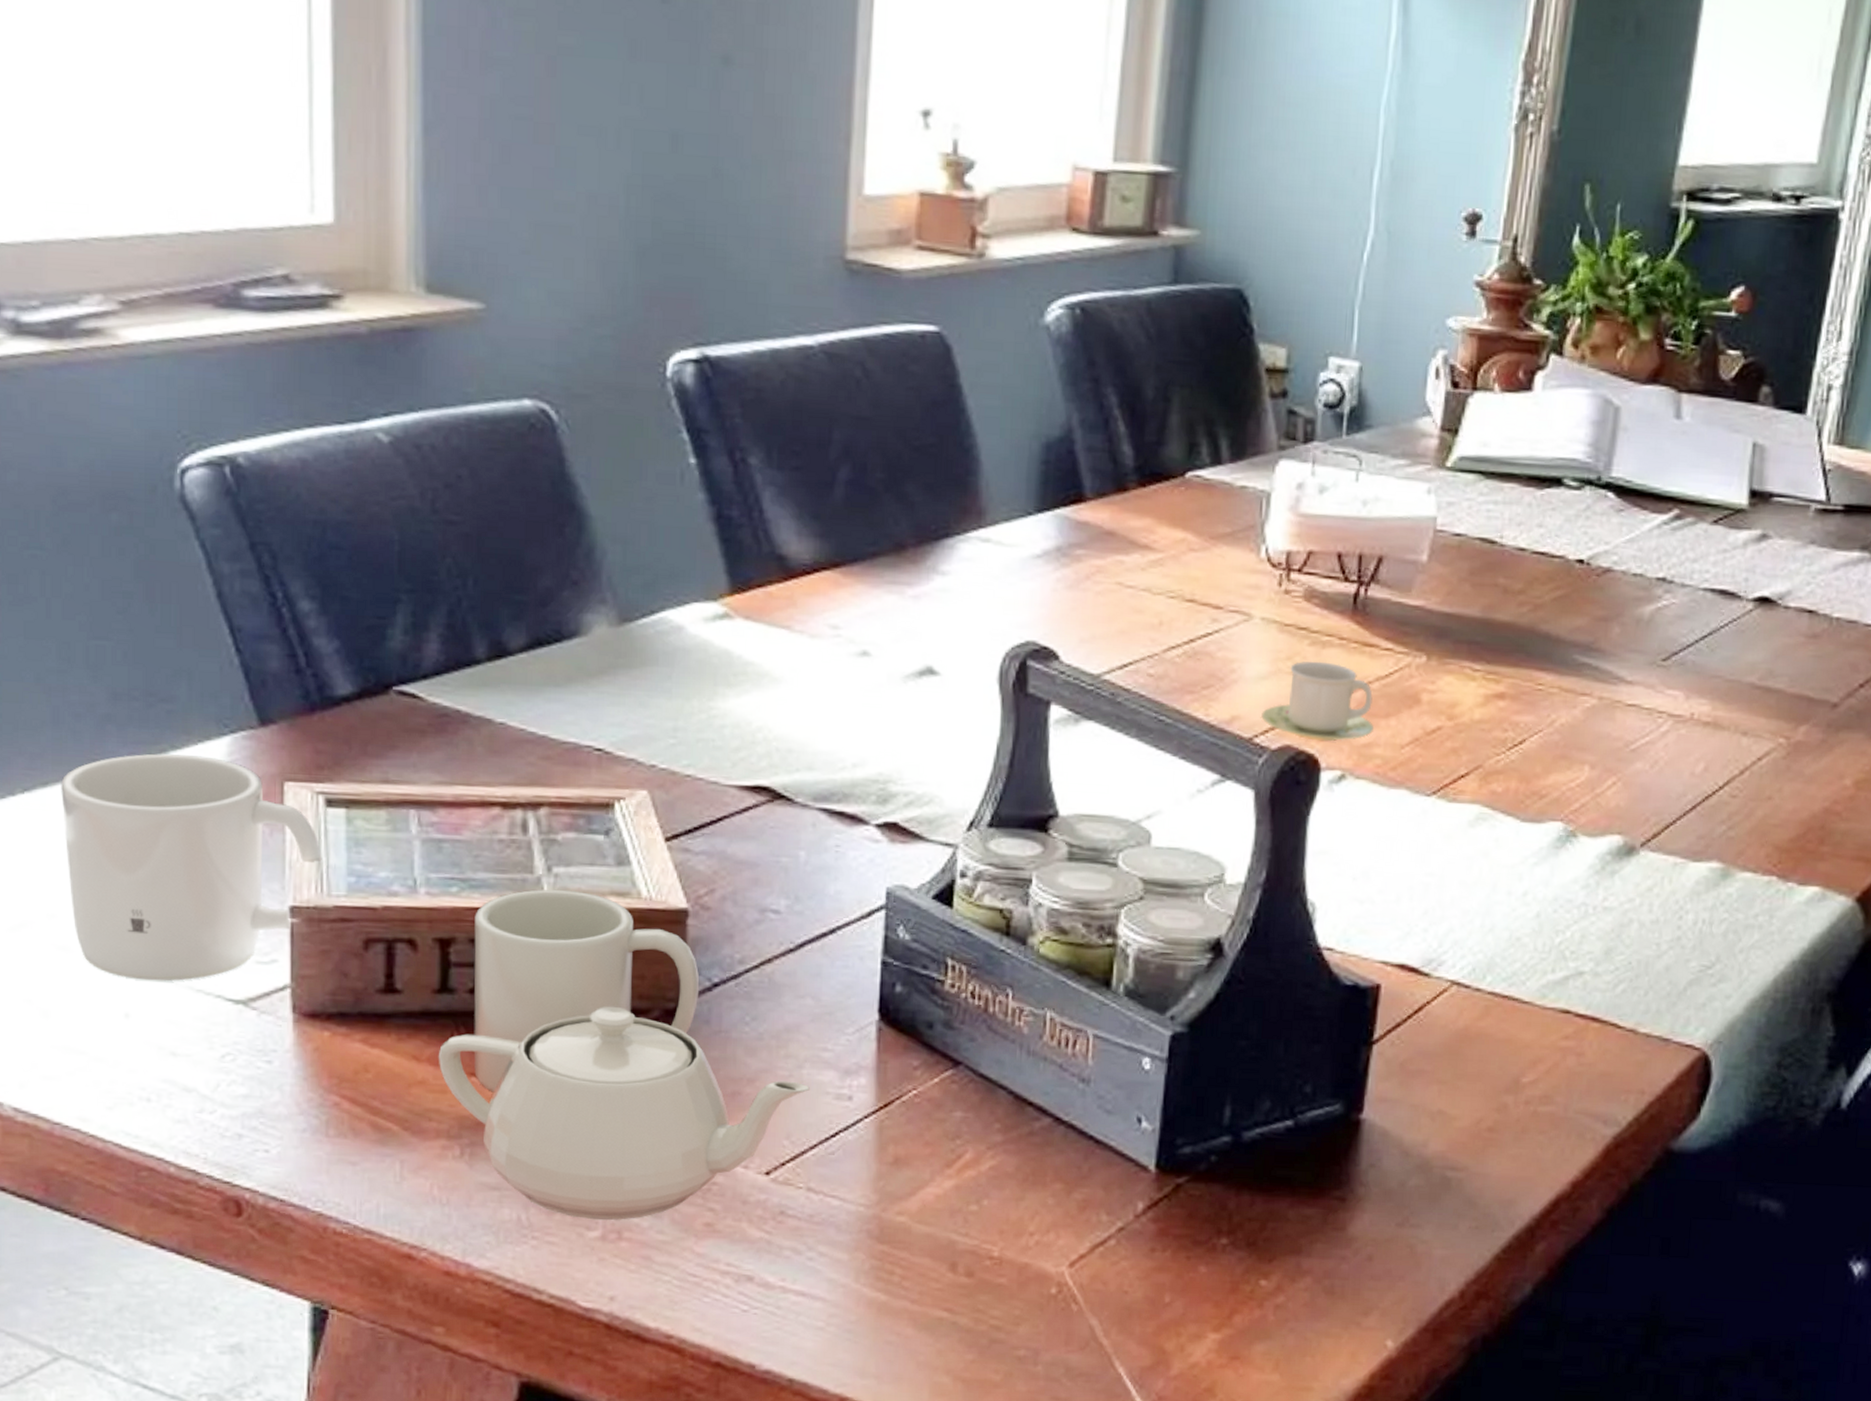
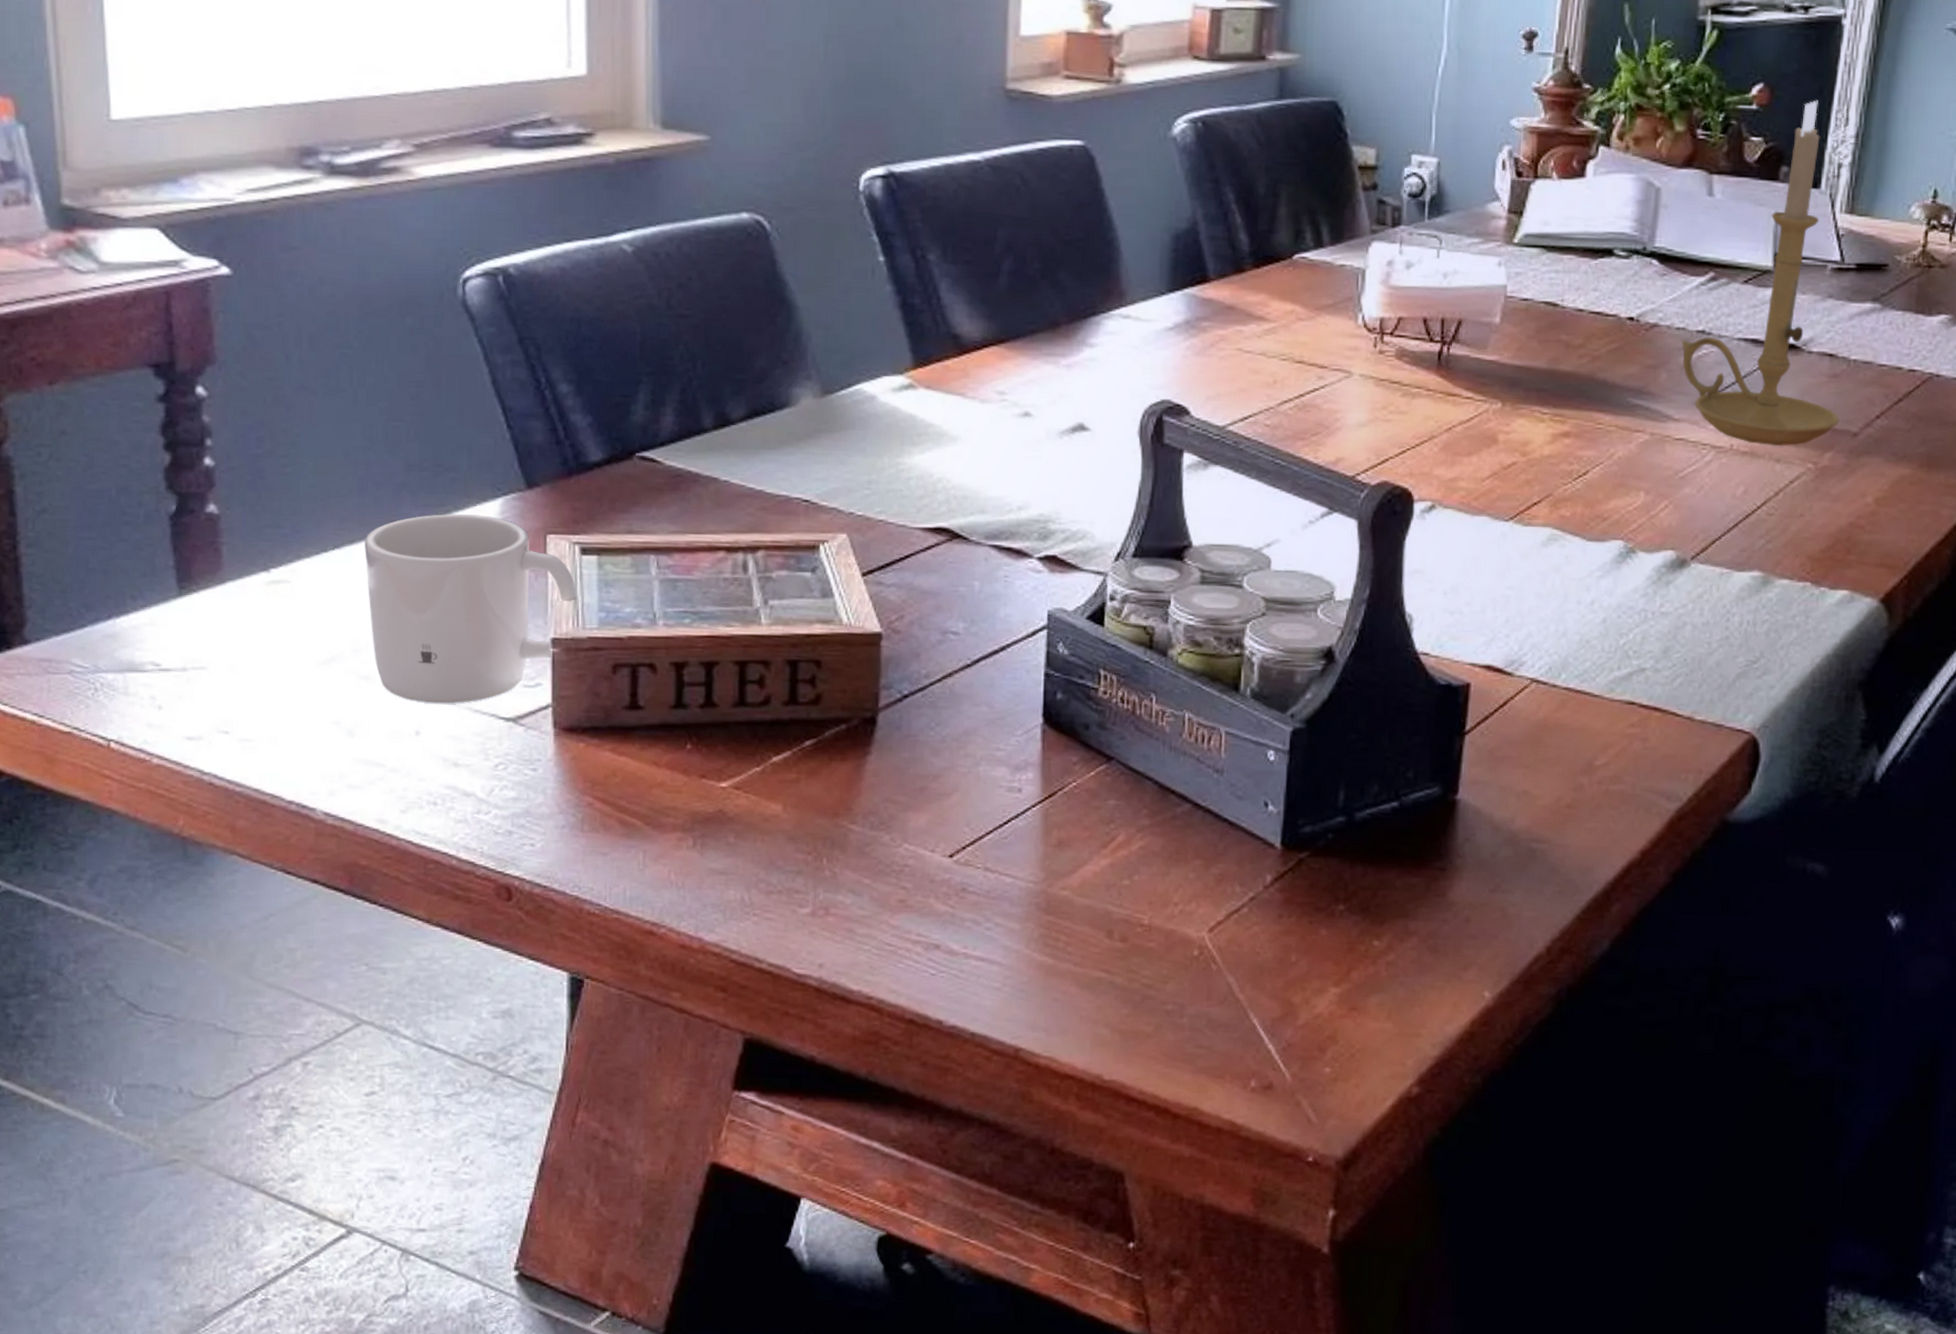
teapot: present [438,1006,810,1221] -> none [674,716,986,899]
mug: present [473,889,700,1093] -> none [703,619,892,792]
cup and saucer: present [1261,661,1373,742] -> none [1362,410,1458,477]
candle holder: none [1638,308,1818,717] -> present [1682,100,1840,447]

